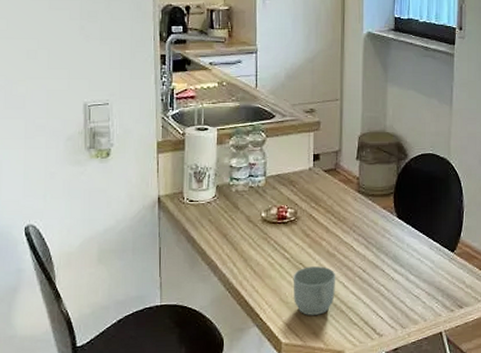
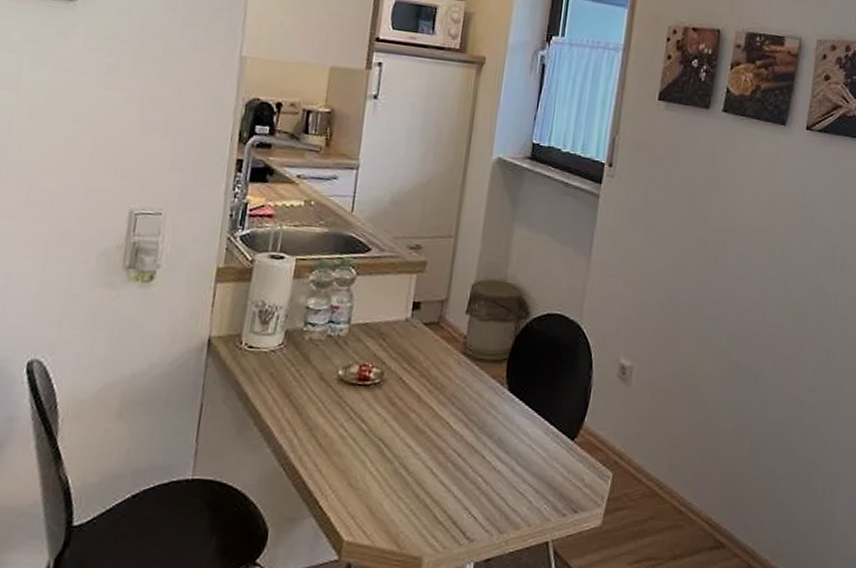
mug: present [293,266,335,315] -> none [365,444,423,508]

